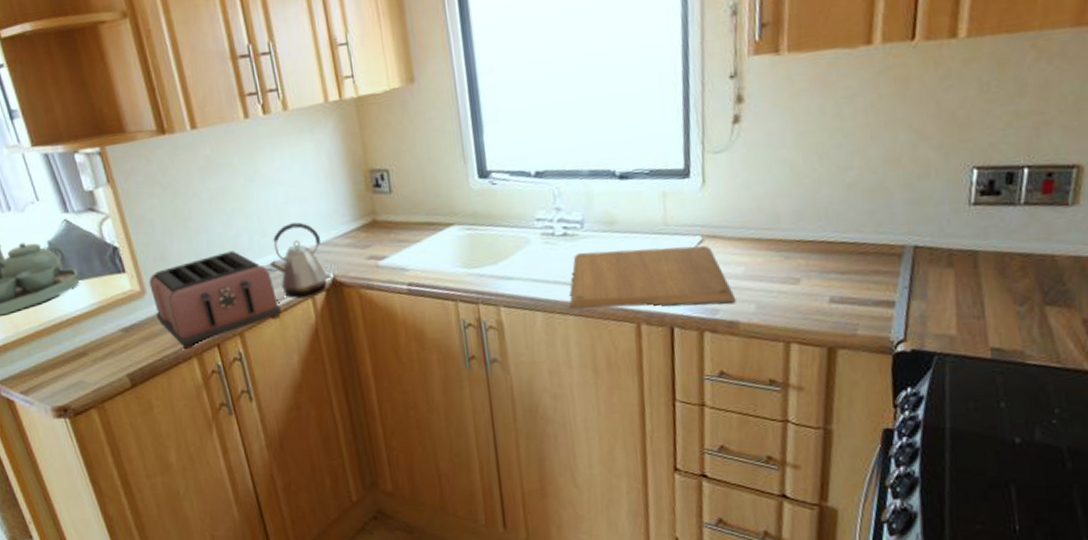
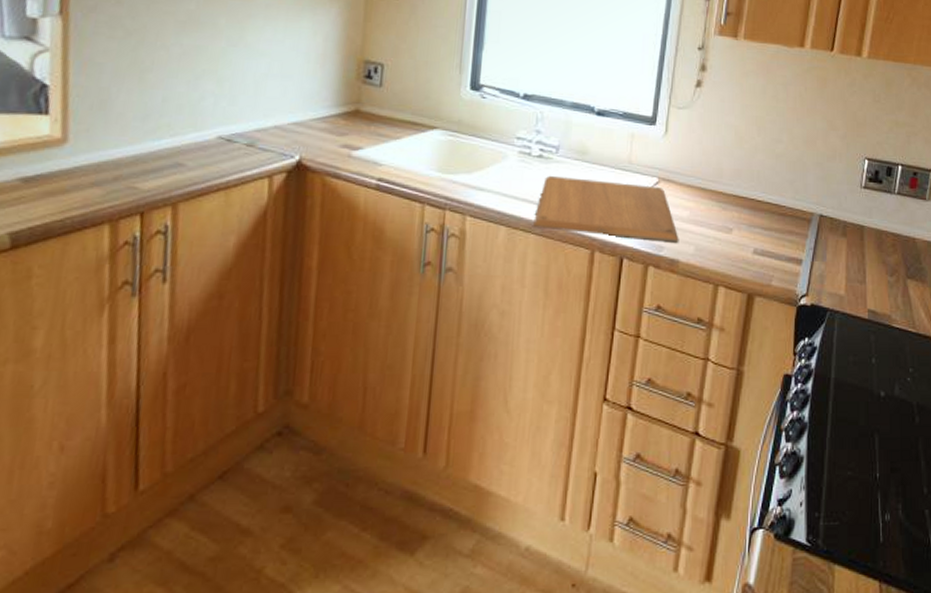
toaster: present [149,251,282,350] -> none [72,113,231,214]
kettle: present [269,222,332,299] -> none [230,96,297,177]

